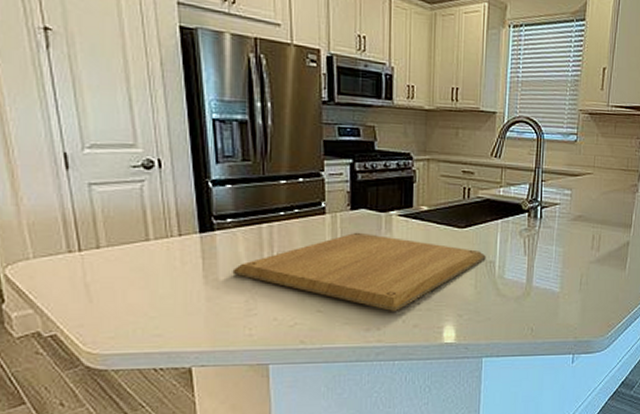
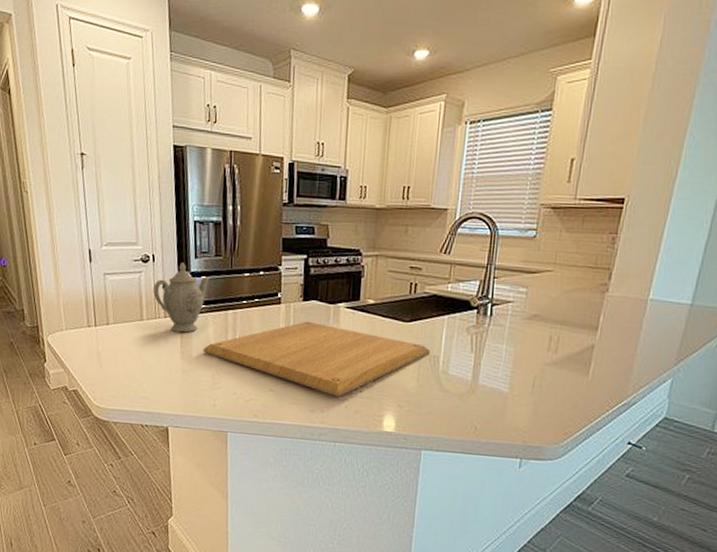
teapot: none [161,169,236,253] -> present [153,263,210,333]

